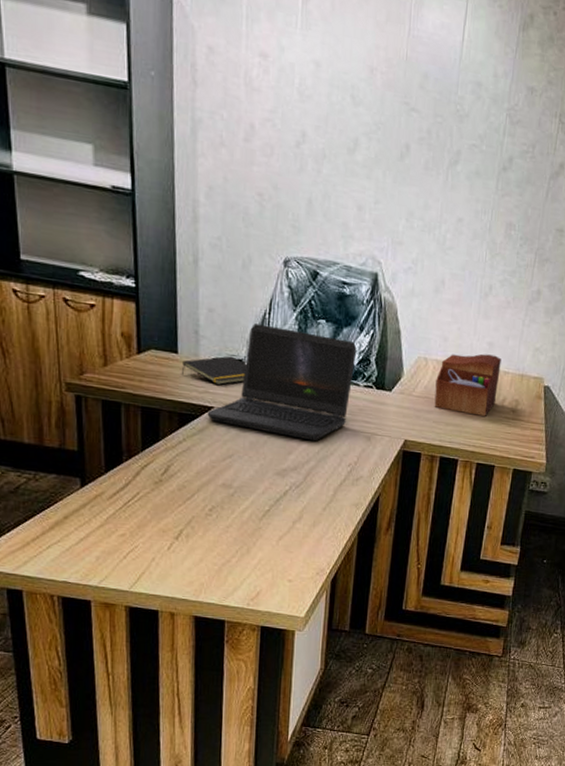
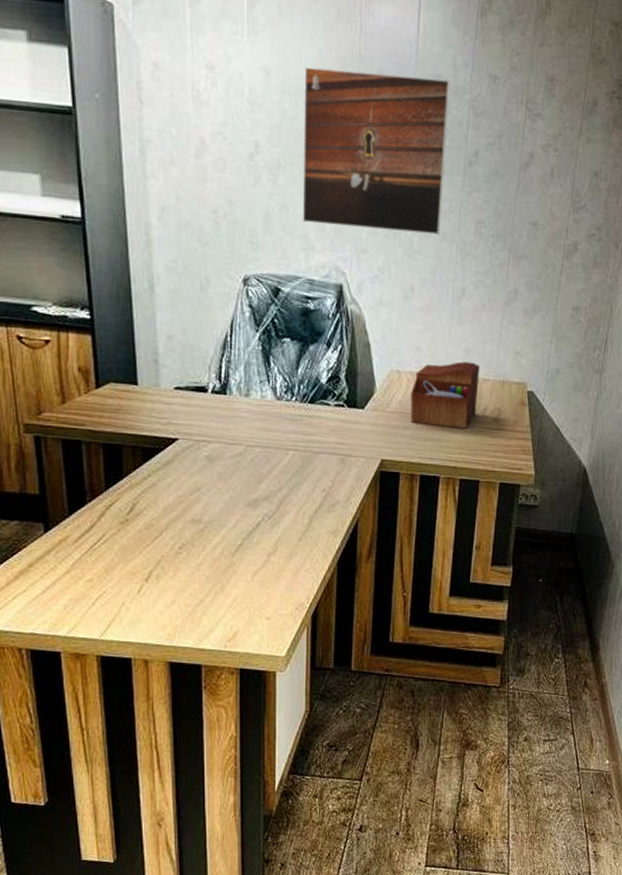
notepad: present [182,356,247,385] -> none [143,383,210,414]
laptop computer: present [207,323,357,441] -> none [172,347,325,468]
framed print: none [343,63,490,234] -> present [302,67,450,235]

